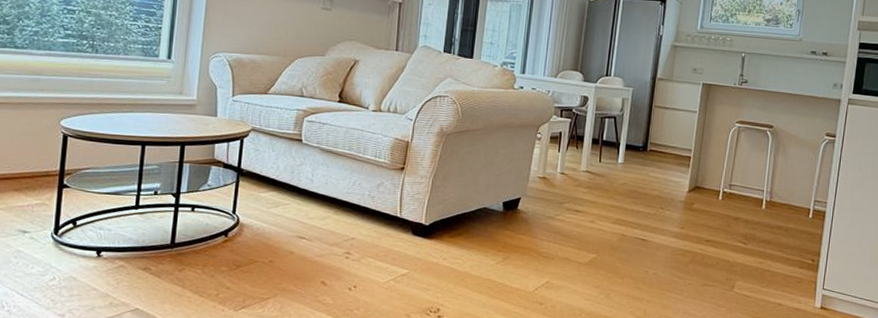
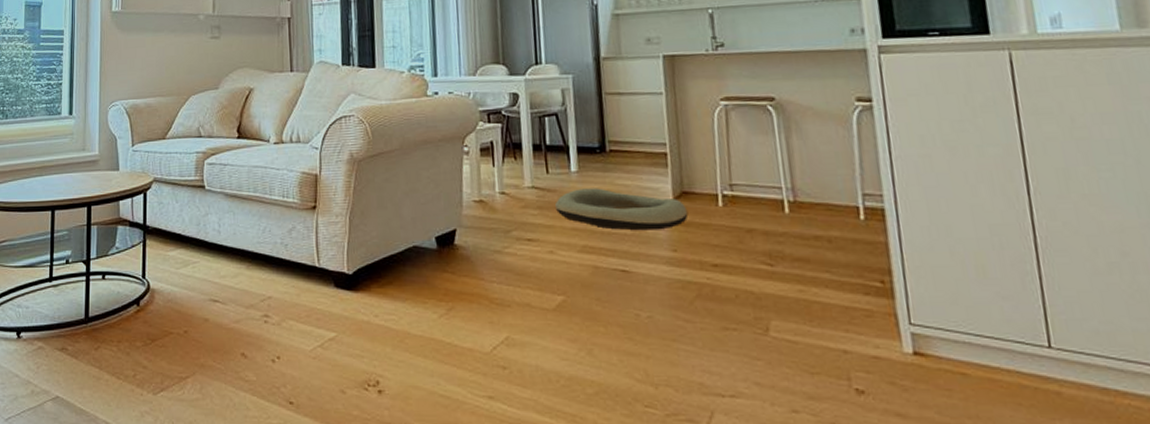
dog bed: none [601,176,697,212] -> present [554,188,688,231]

